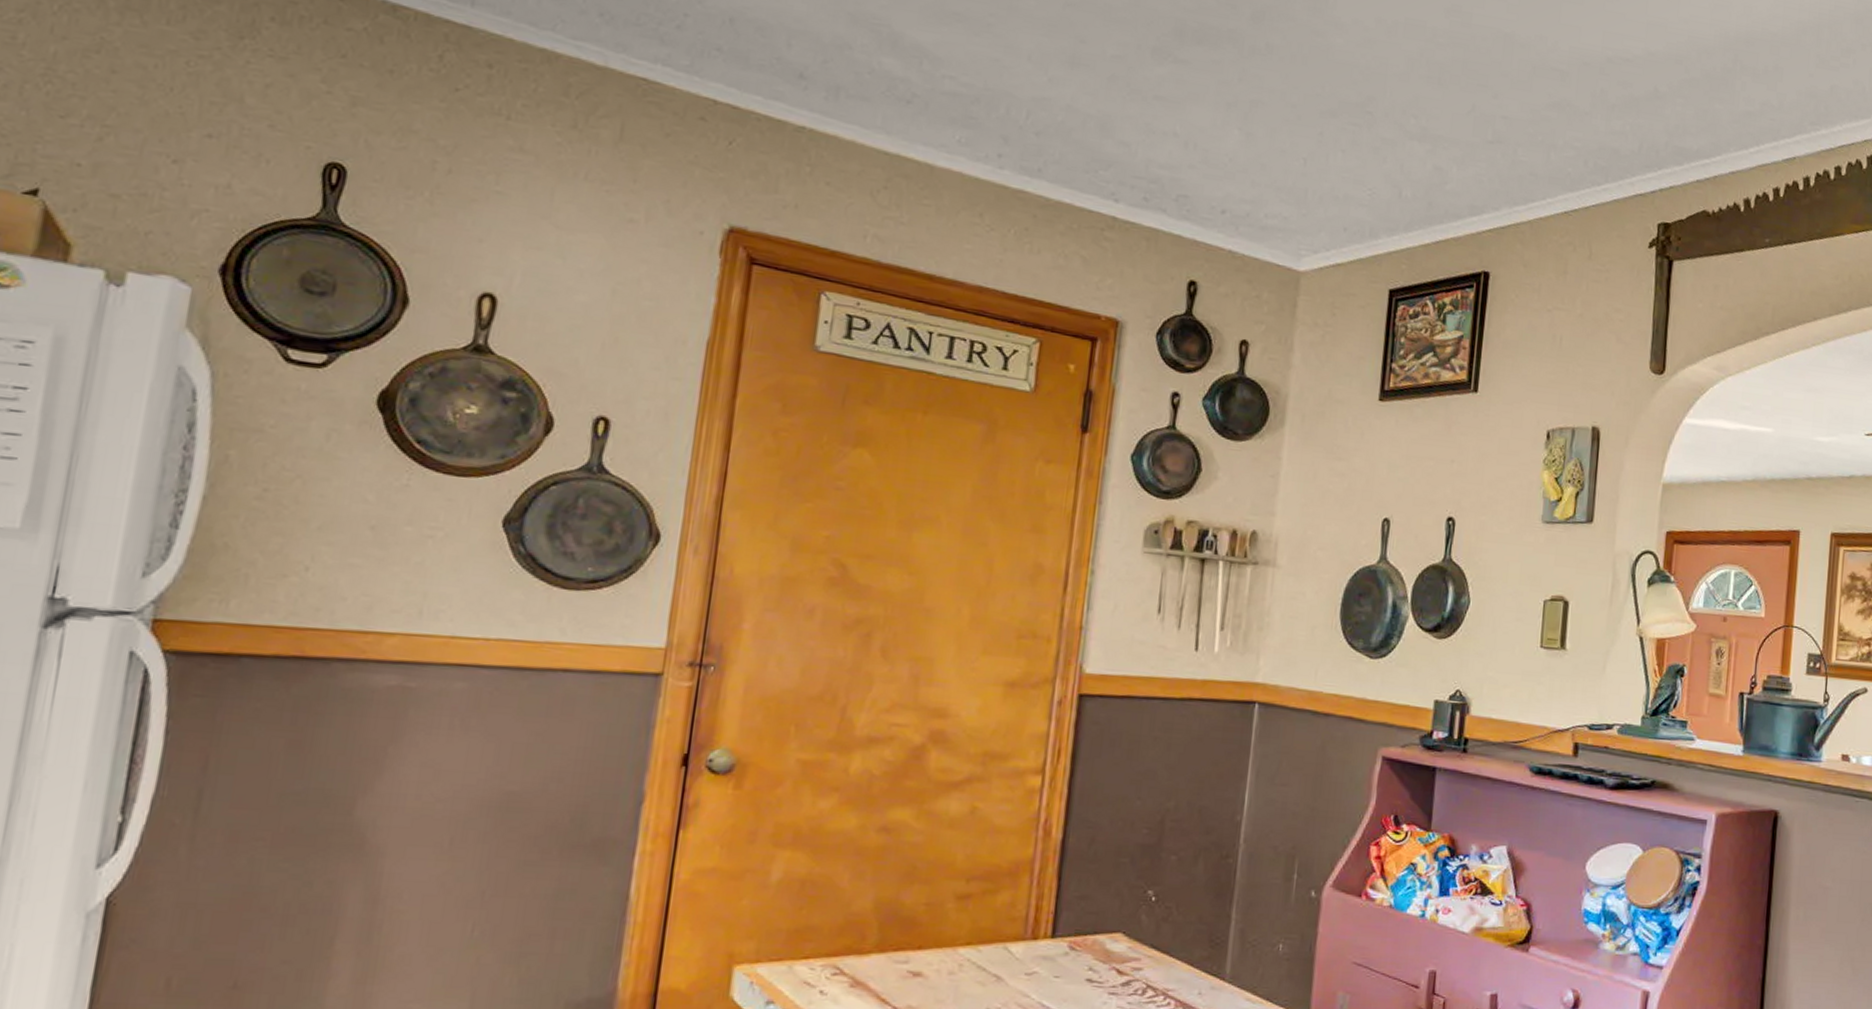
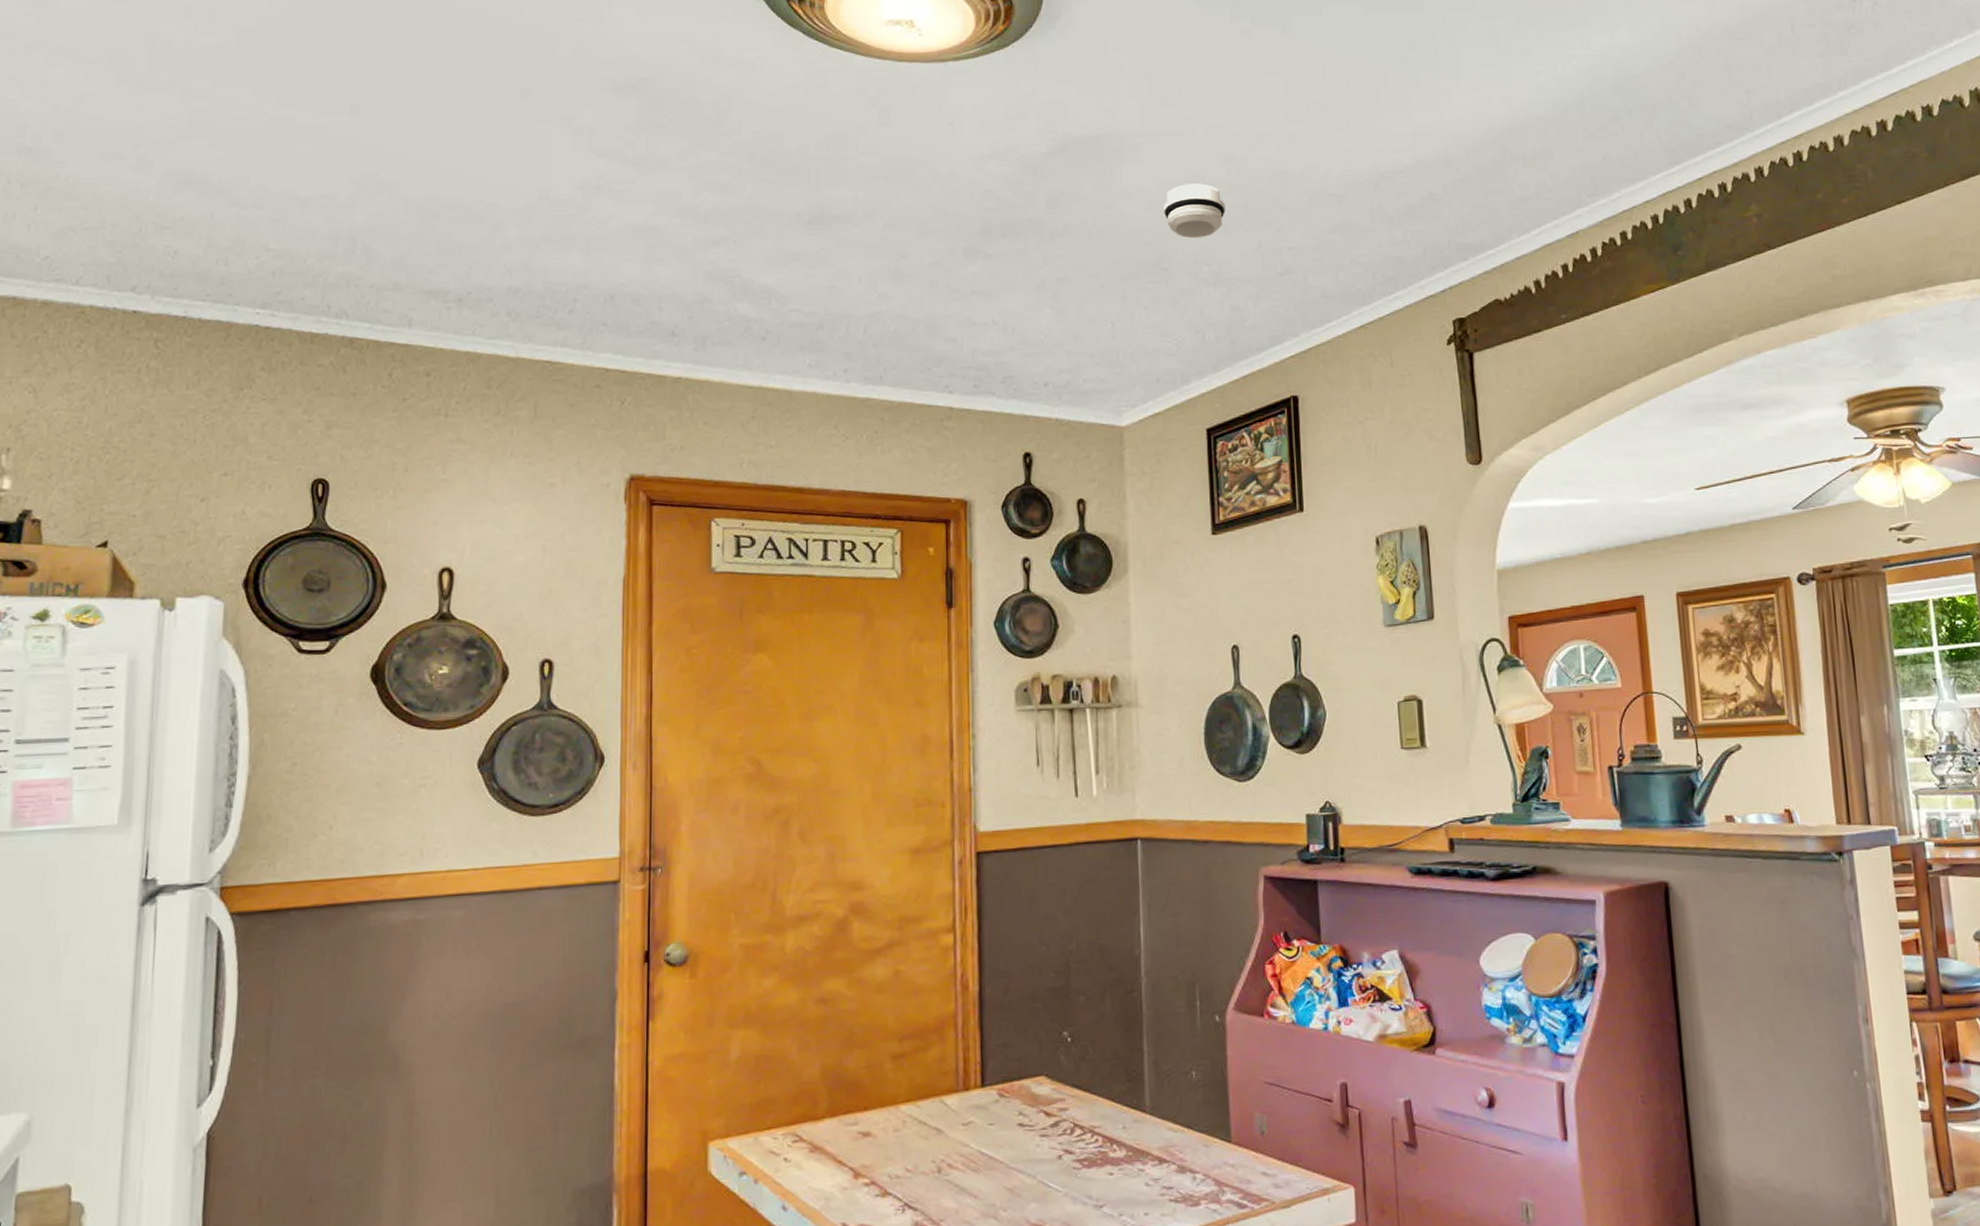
smoke detector: none [1377,26,1443,88] -> present [1163,183,1226,239]

